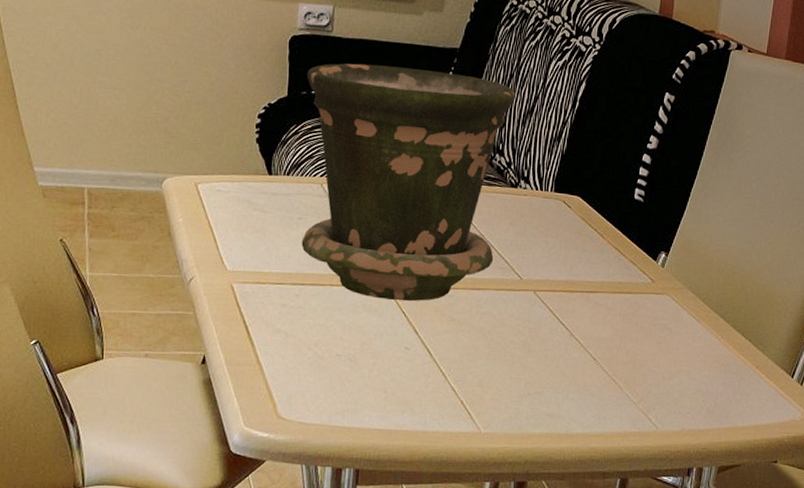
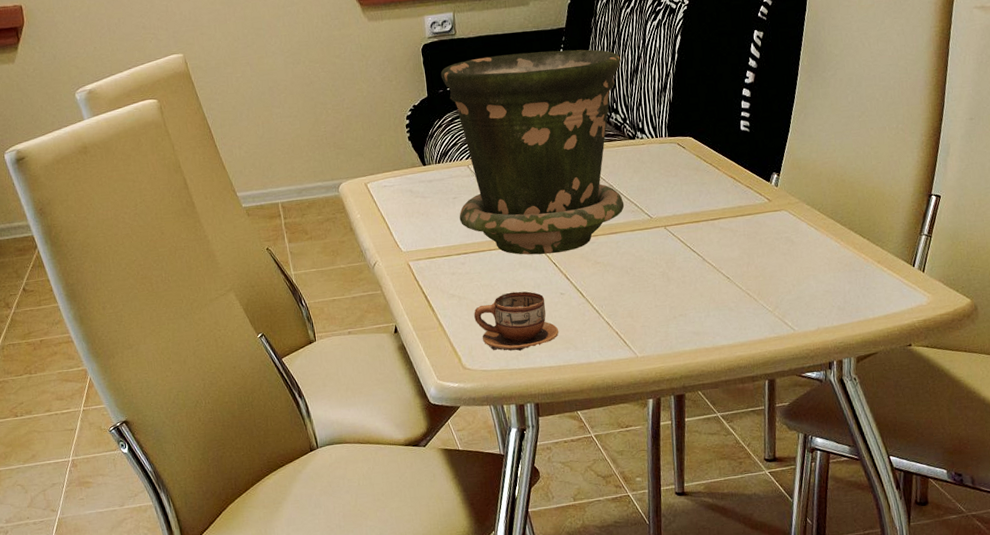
cup: none [300,337,397,406] -> present [474,291,559,351]

